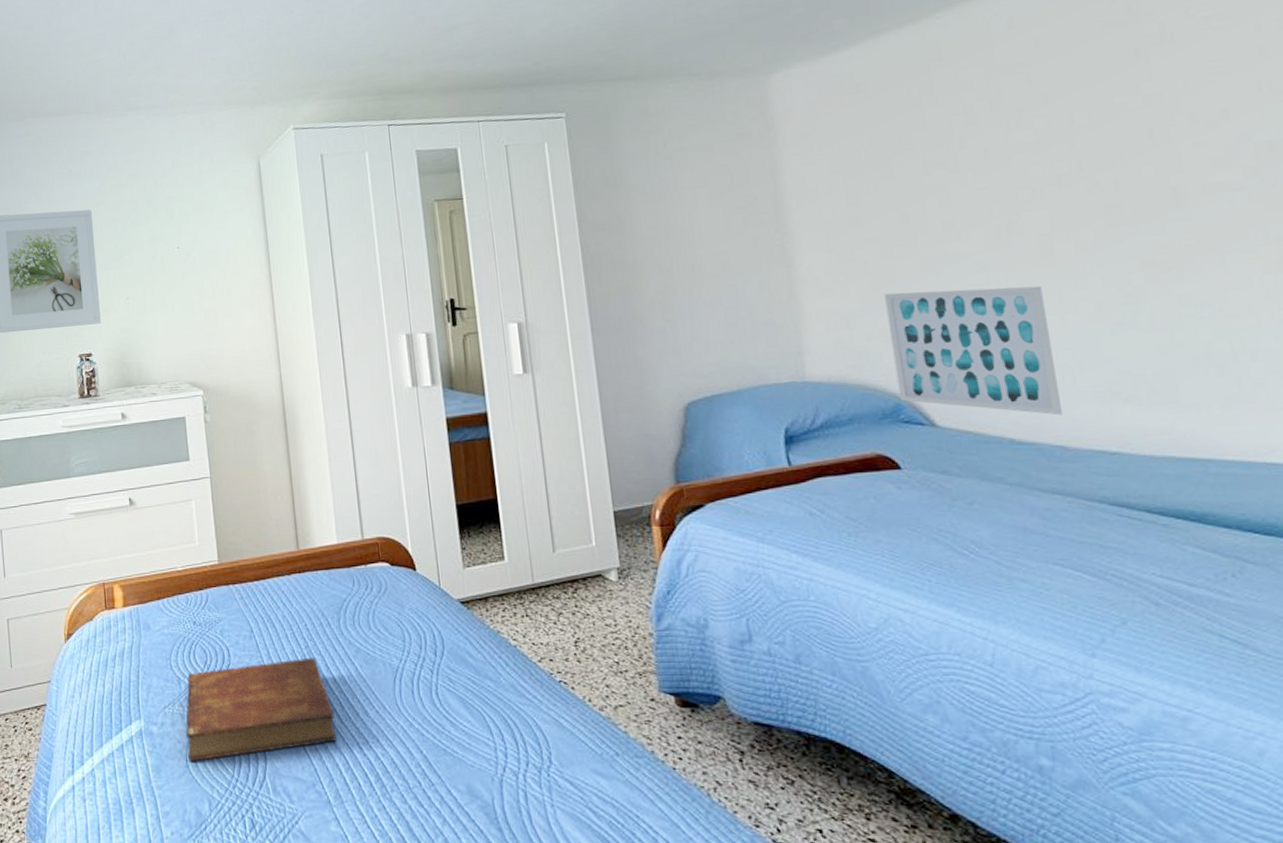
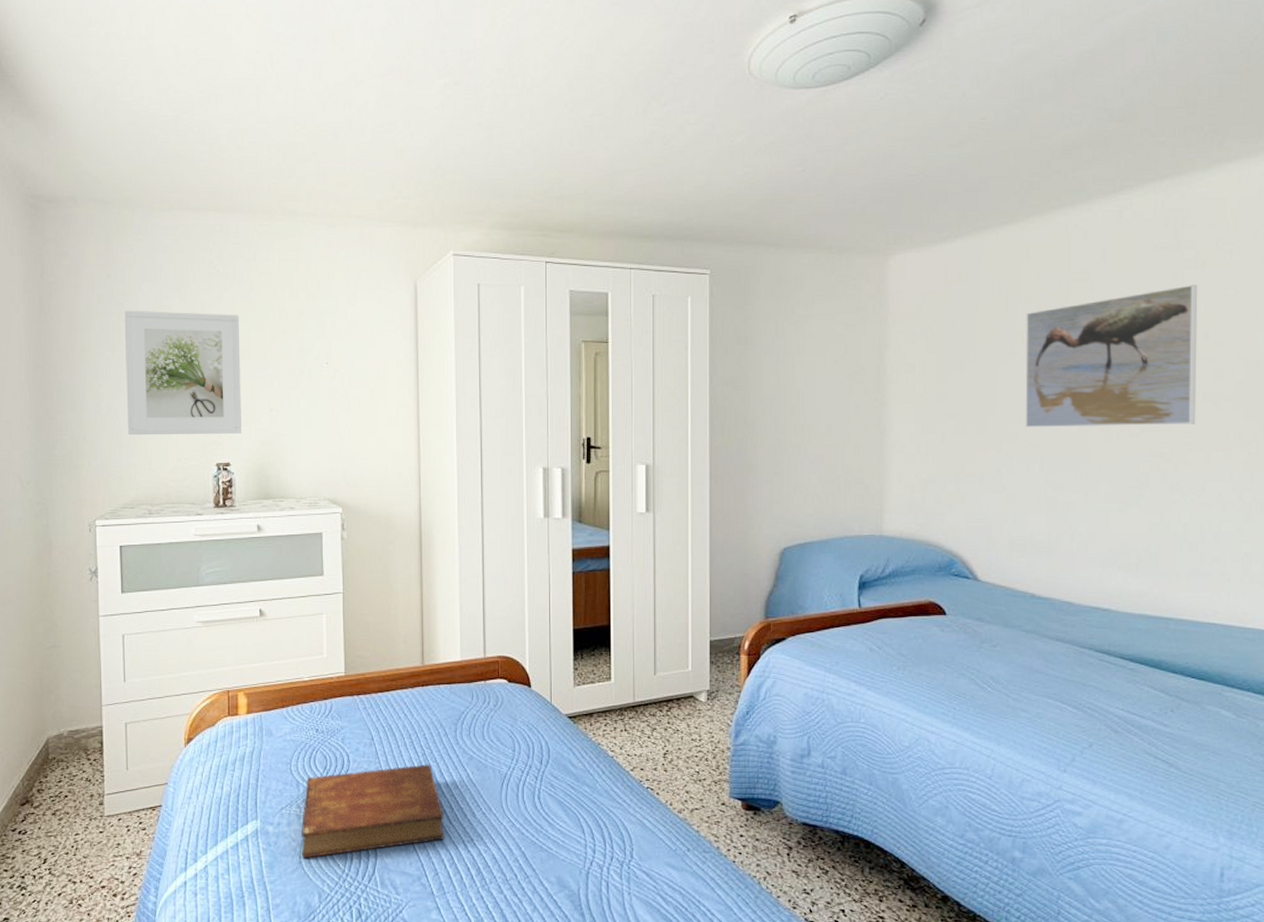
wall art: present [884,286,1062,416] -> none [954,463,1074,576]
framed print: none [948,62,1198,246] -> present [1025,285,1198,428]

